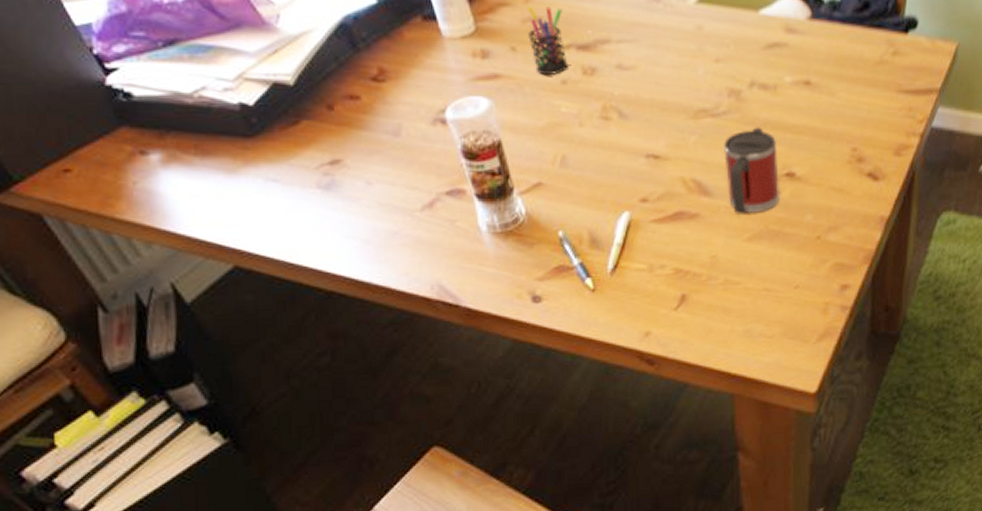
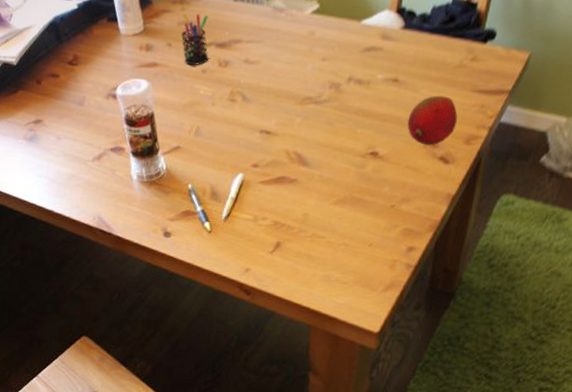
mug: present [723,127,781,214] -> none [321,114,365,183]
fruit: none [826,99,883,160] -> present [407,95,458,146]

